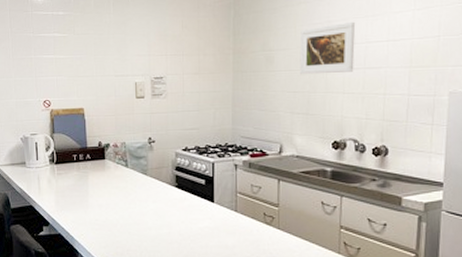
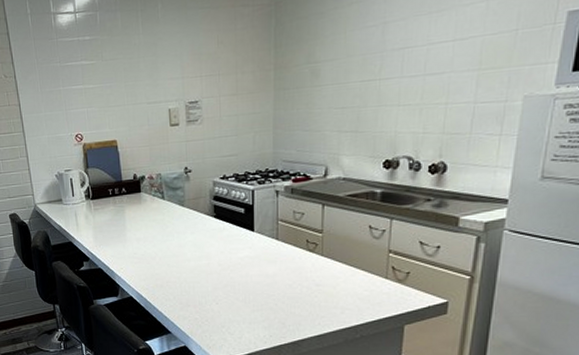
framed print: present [299,21,356,75] -> none [350,20,417,88]

